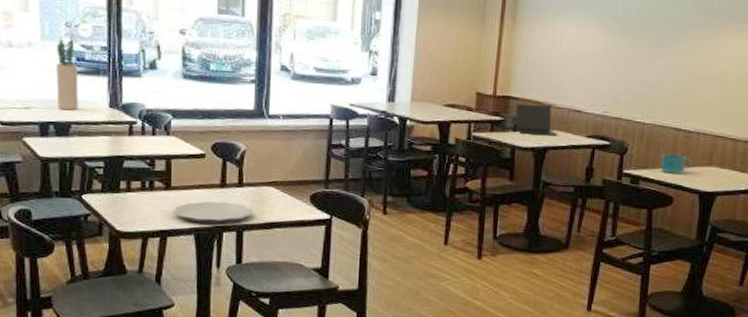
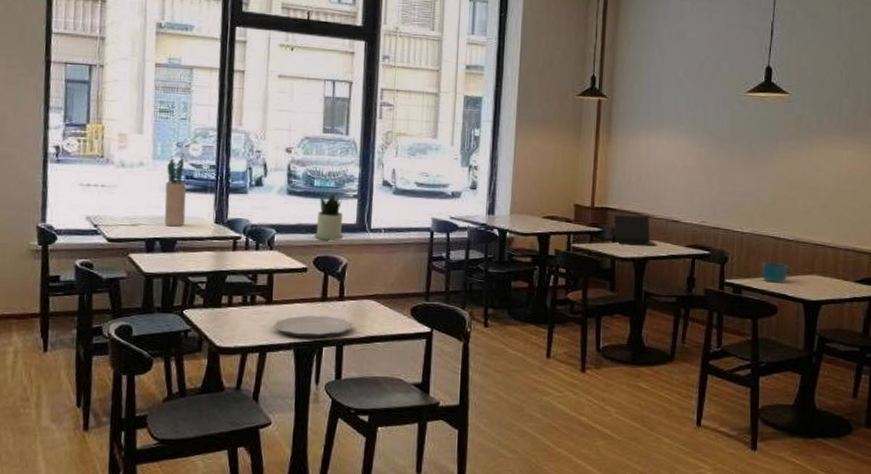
planter: none [211,78,242,127] -> present [314,193,344,241]

